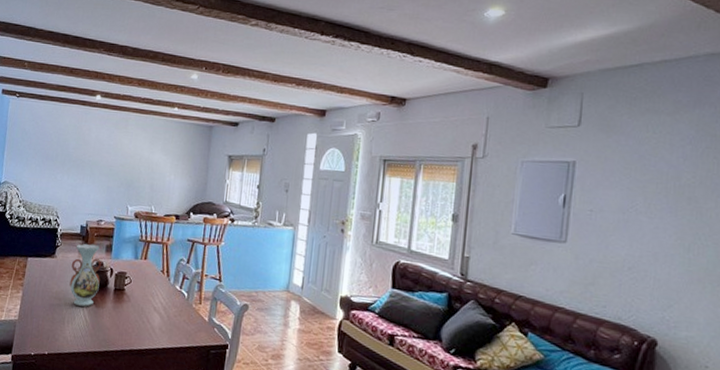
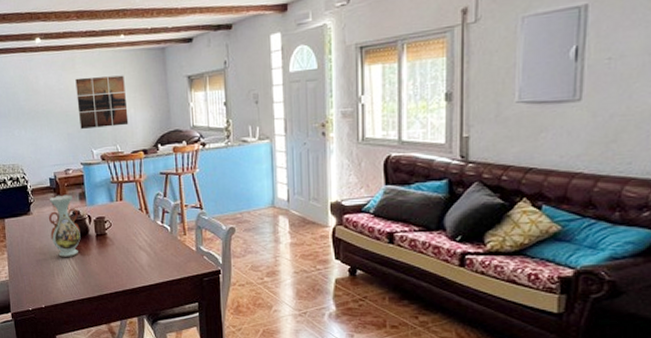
wall art: none [121,137,171,189] -> present [75,75,129,129]

